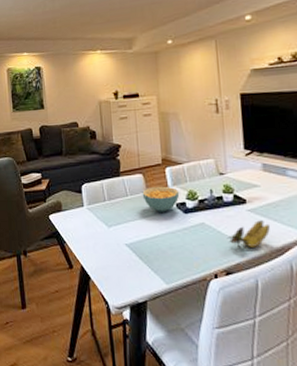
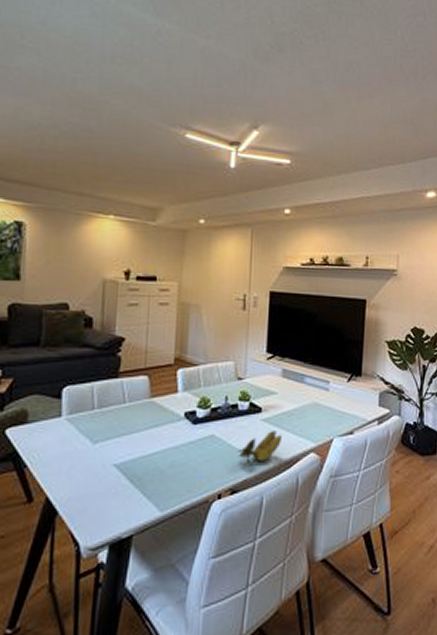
cereal bowl: present [142,186,180,212] -> none [144,391,191,423]

